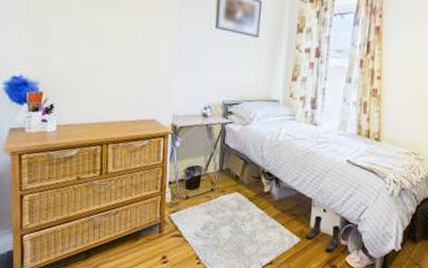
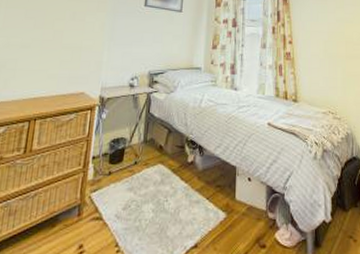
boots: present [305,216,341,252] -> none [231,186,268,228]

